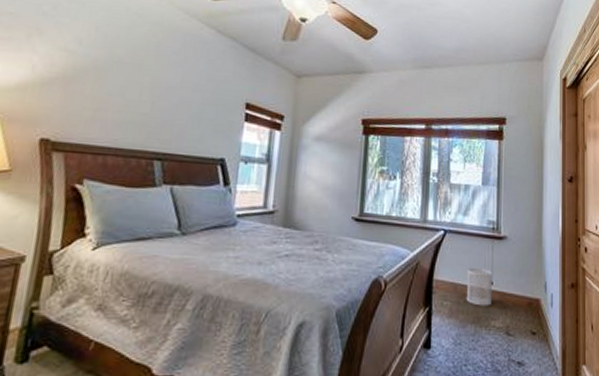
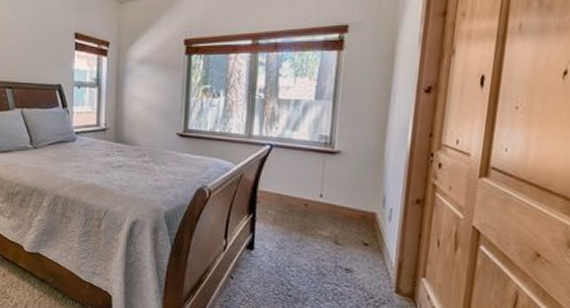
wastebasket: present [466,267,492,306] -> none [292,180,322,217]

